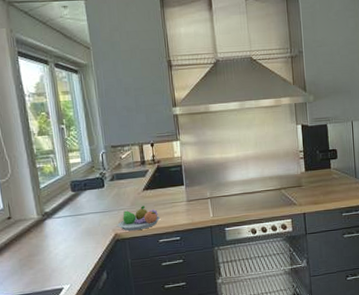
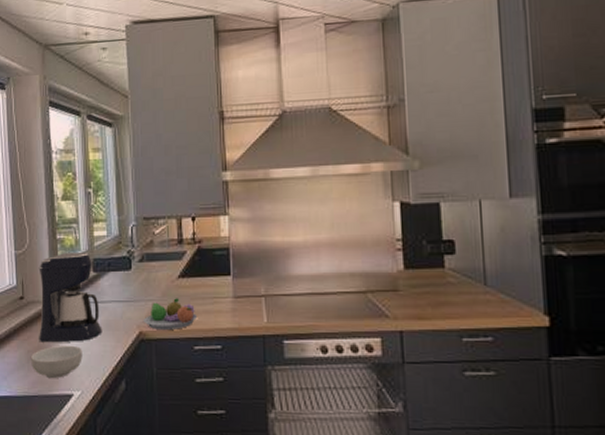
coffee maker: none [22,176,84,252] -> present [38,251,102,343]
cereal bowl: none [23,251,69,279] -> present [31,346,83,379]

